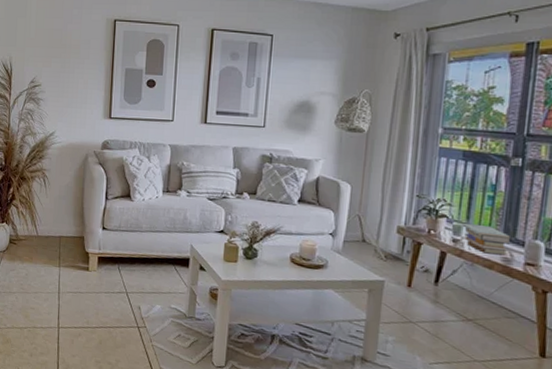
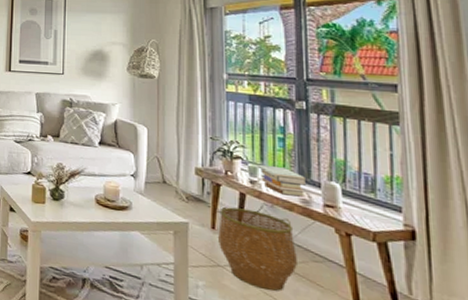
basket: none [412,265,490,345] -> present [217,207,297,291]

